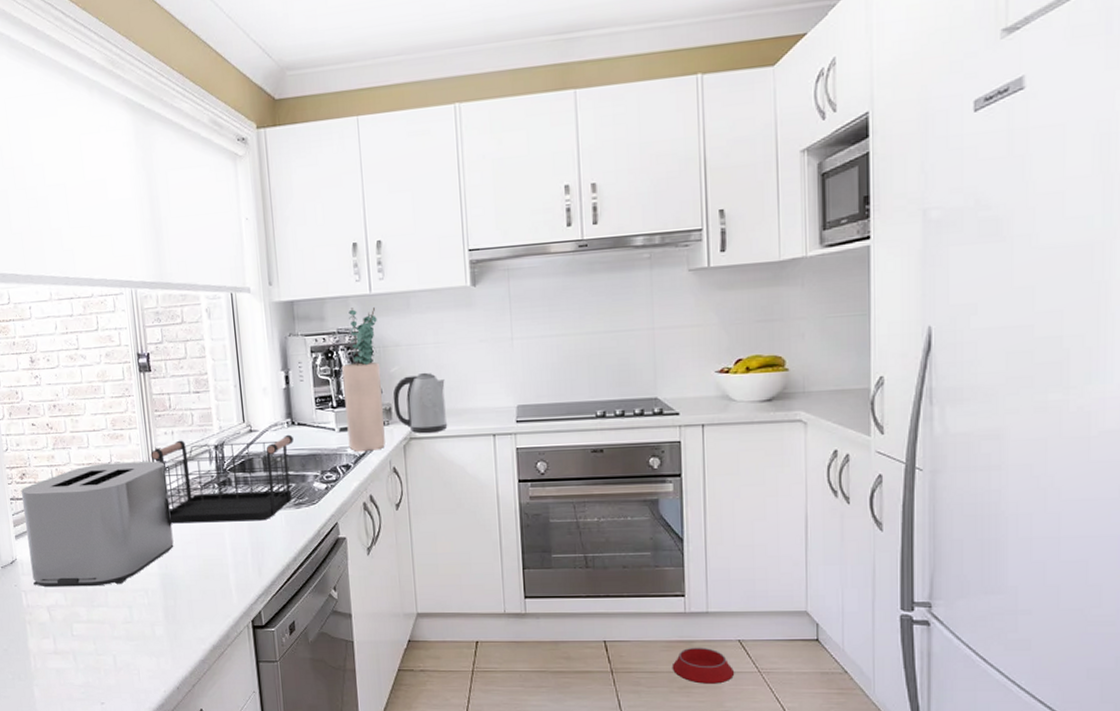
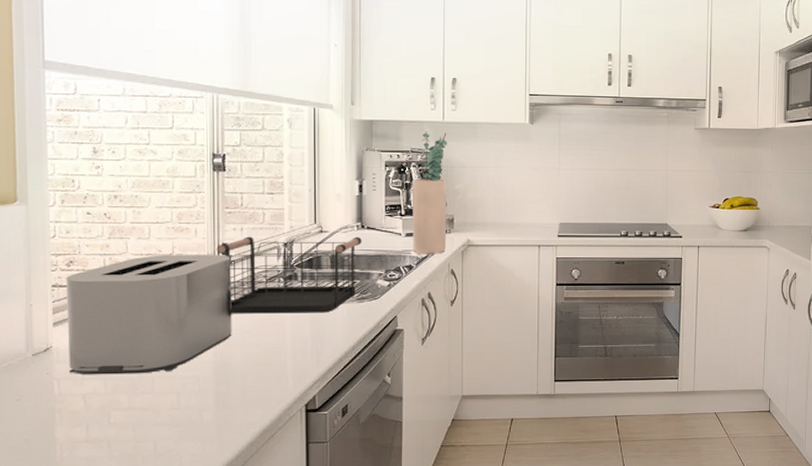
kettle: present [393,372,447,433] -> none [456,191,502,241]
pet bowl: present [672,647,734,684] -> none [665,419,710,448]

